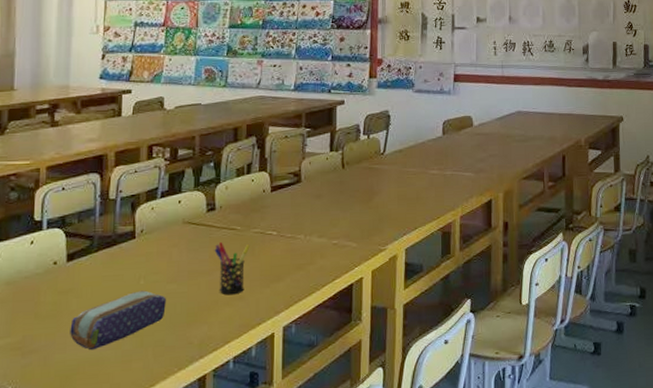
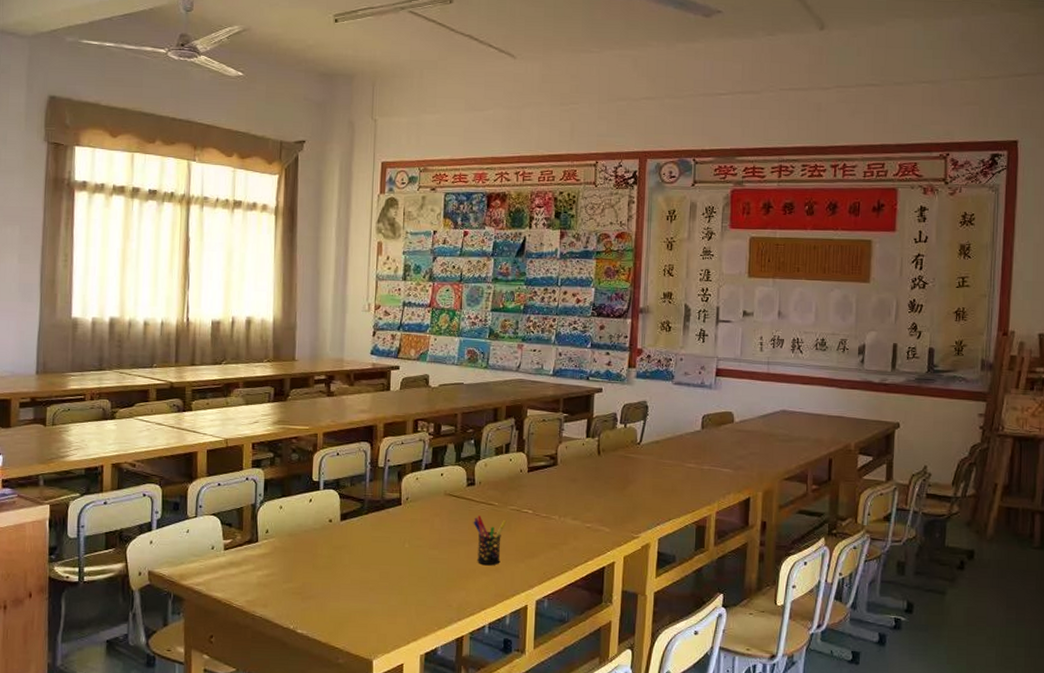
pencil case: present [70,290,166,351] -> none [343,553,428,602]

